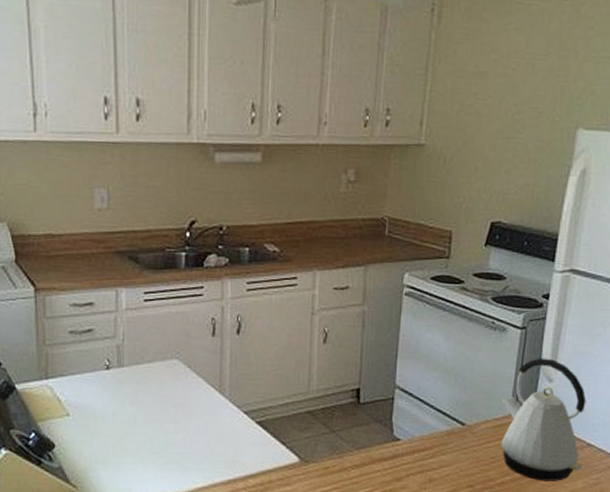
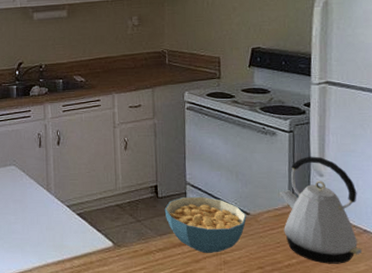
cereal bowl: none [365,402,462,470] -> present [164,196,247,253]

